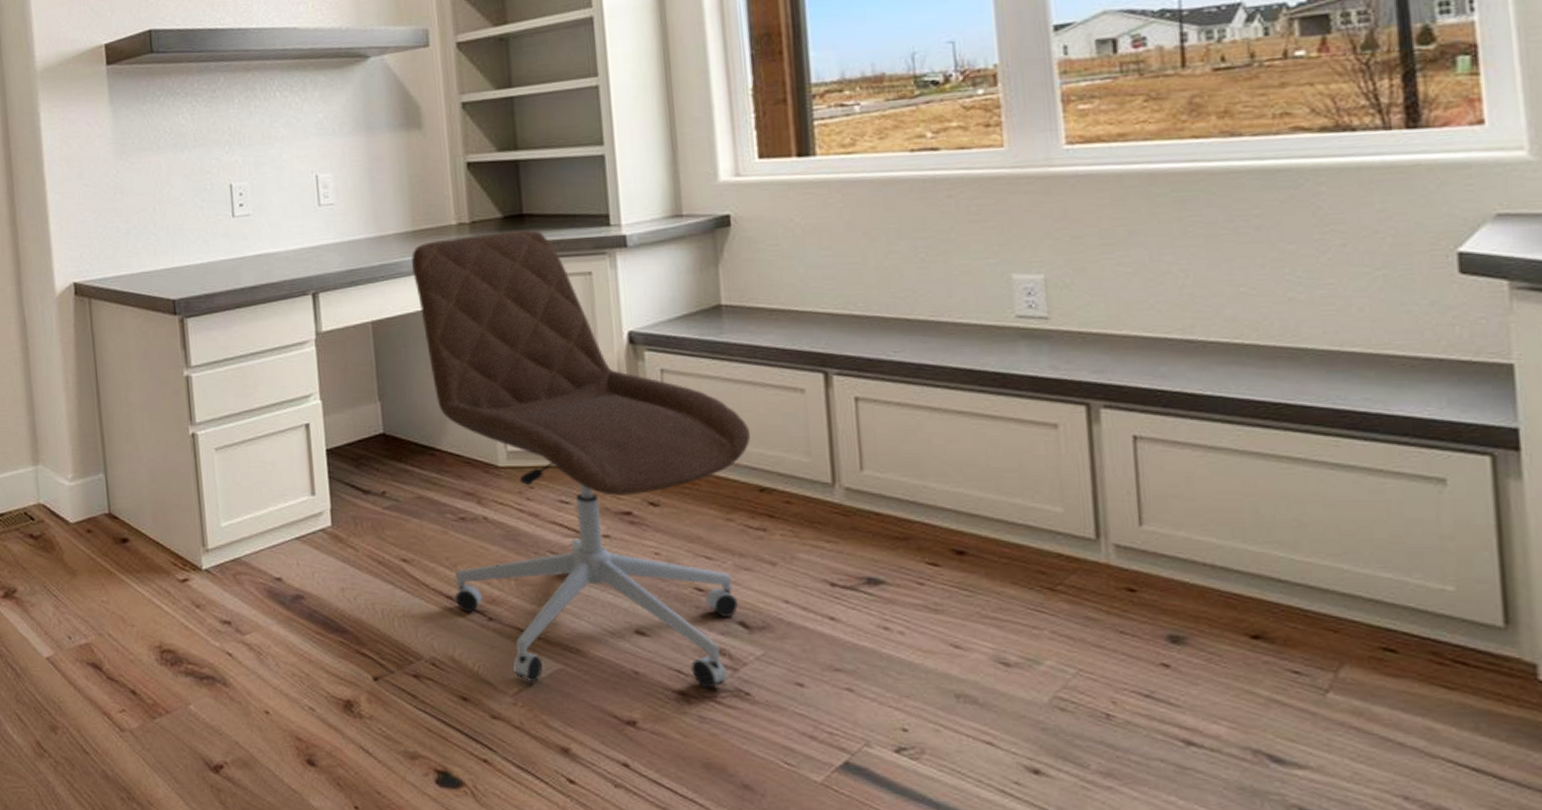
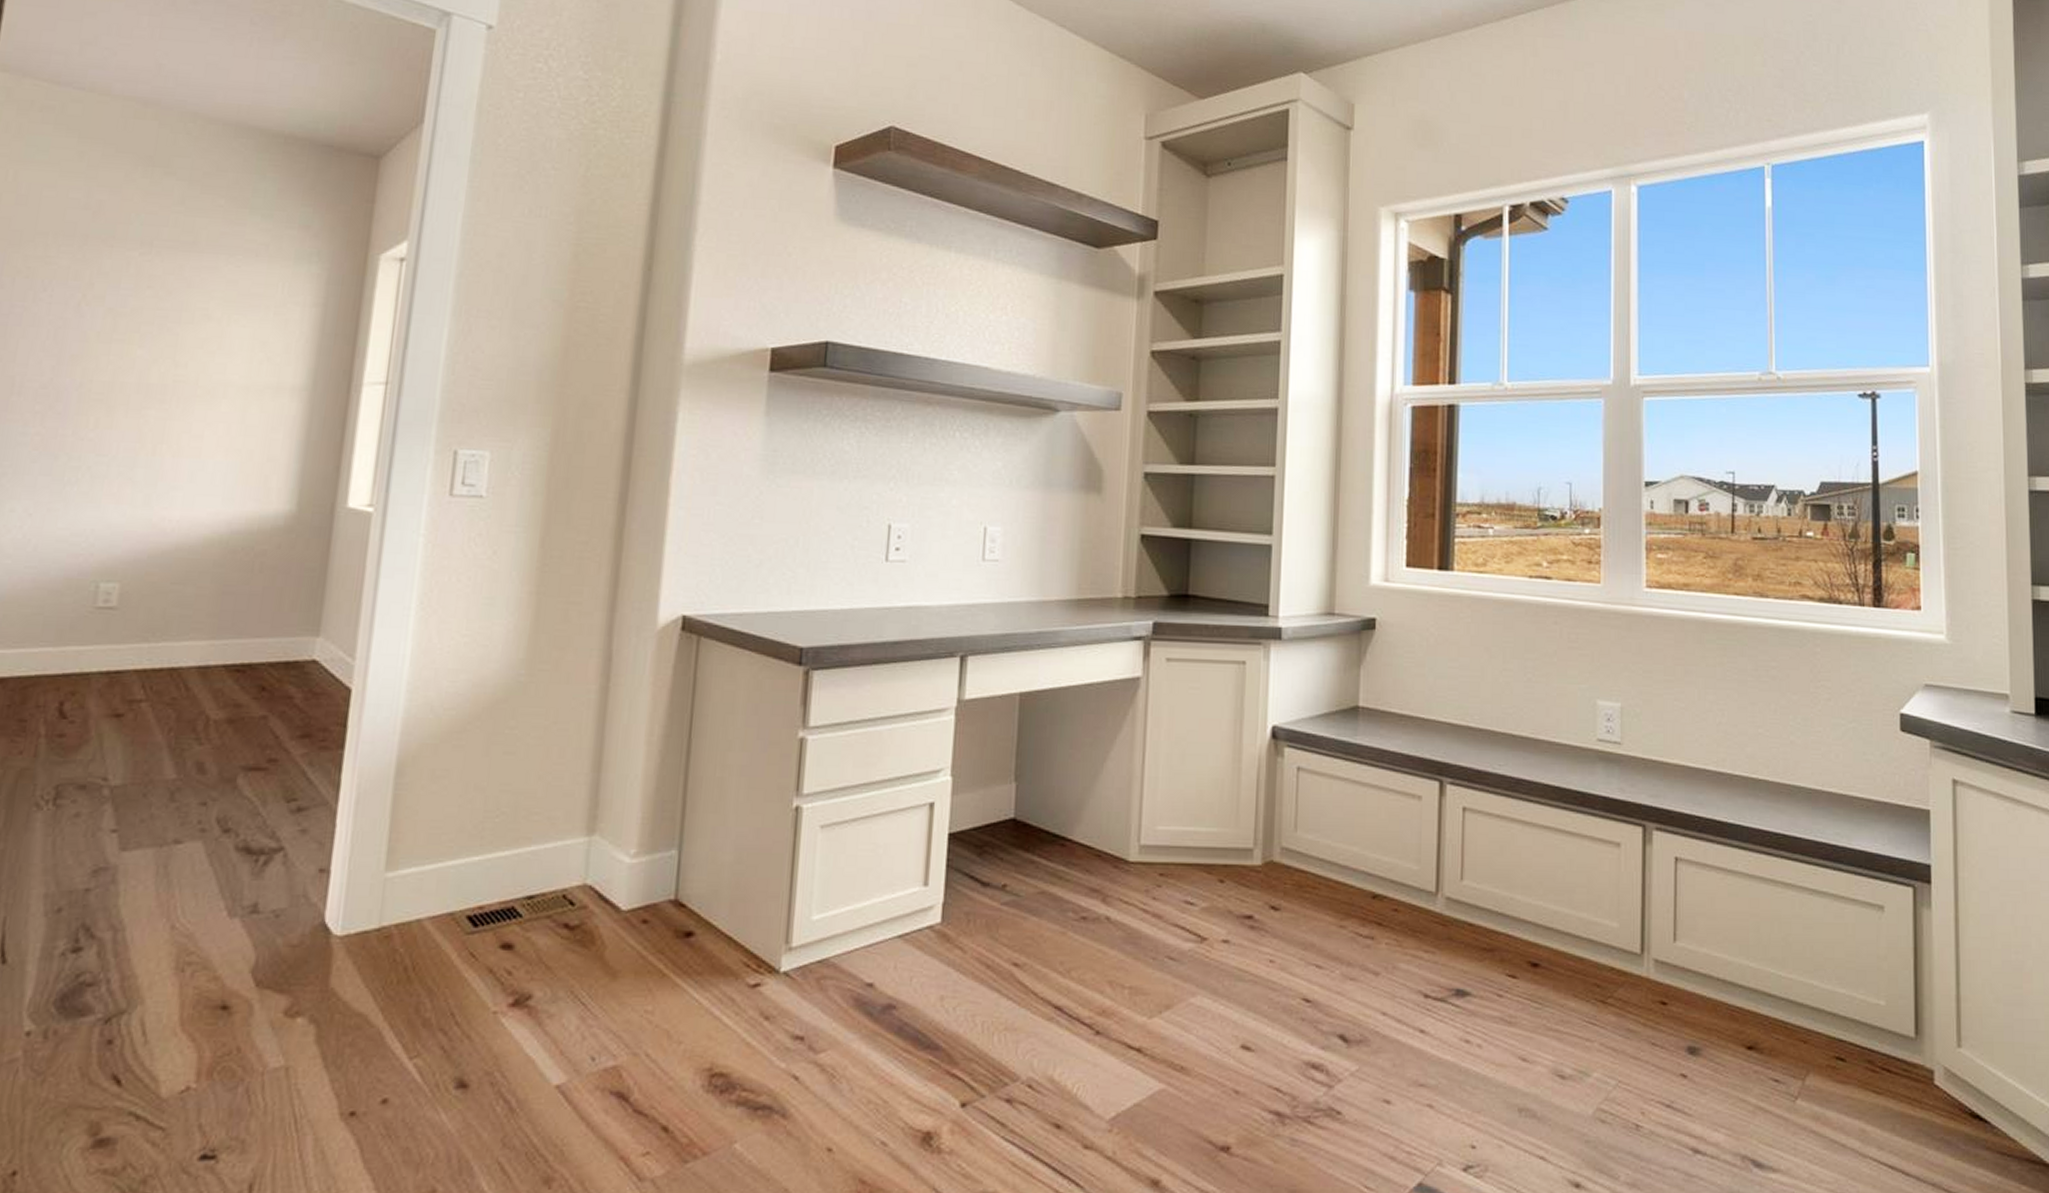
office chair: present [411,229,750,689] -> none [1063,610,1370,1108]

